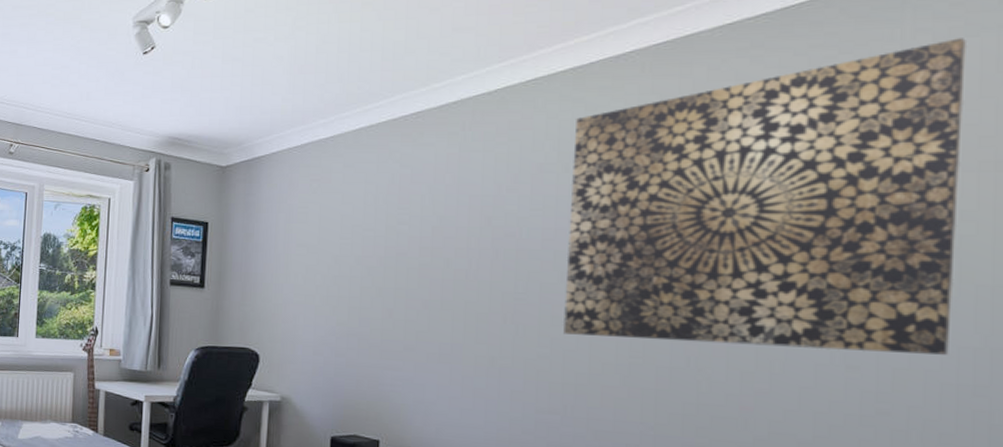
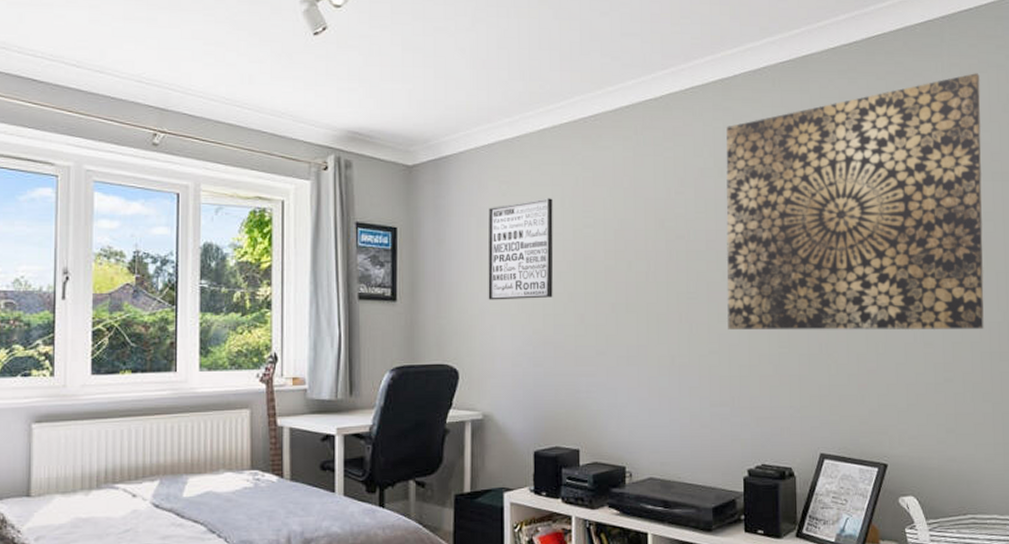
wall art: none [293,195,365,292] -> present [488,198,554,300]

